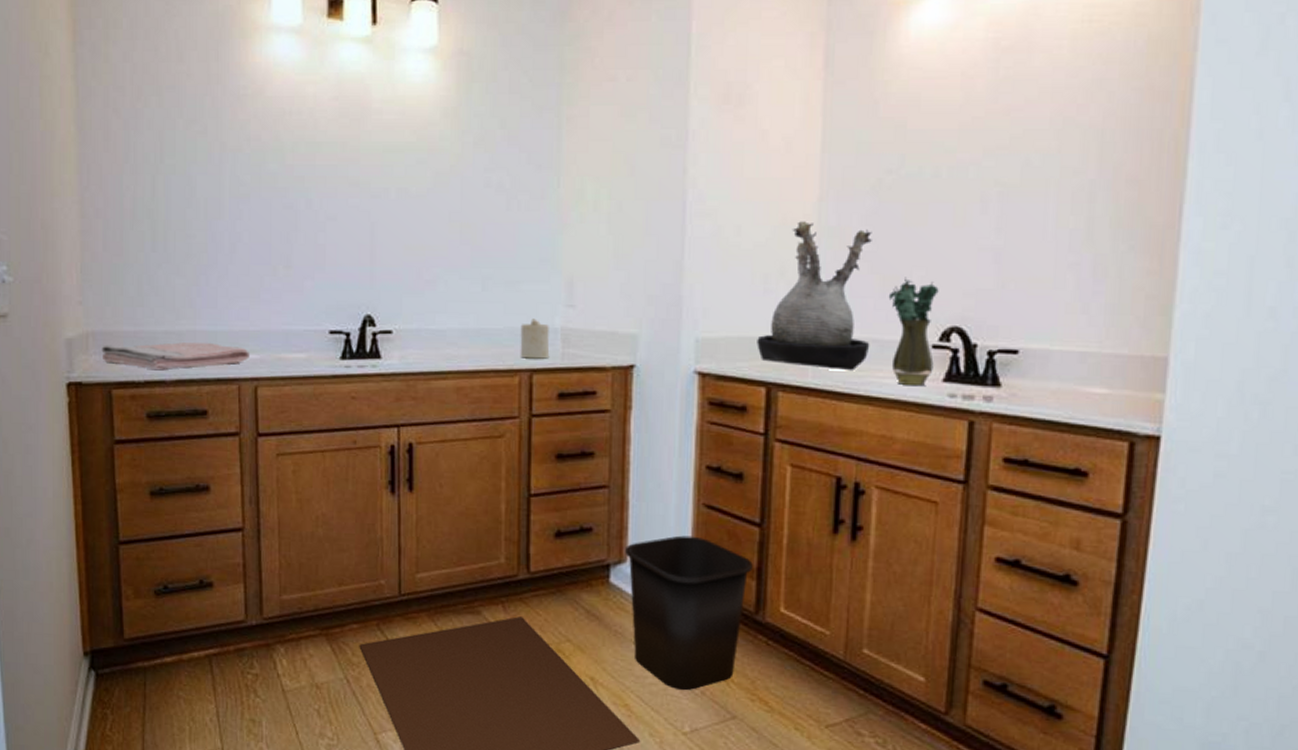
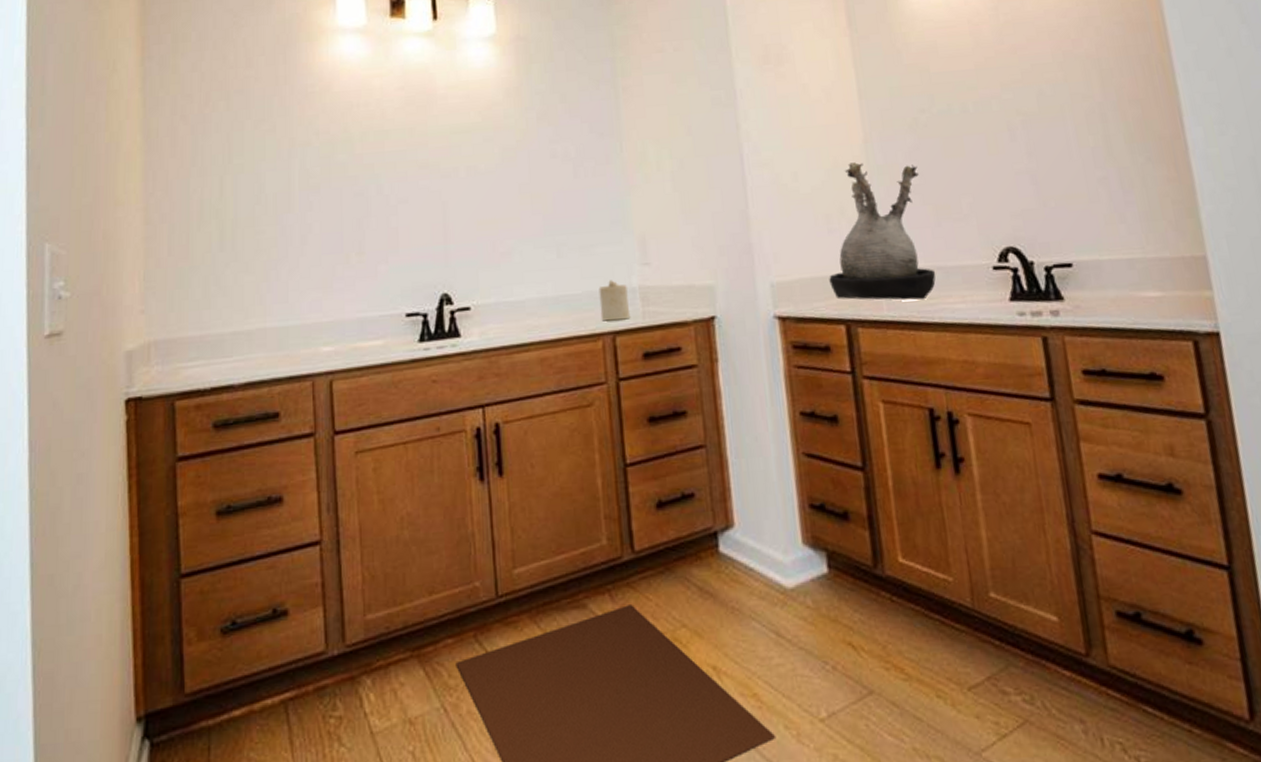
towel: present [101,342,251,371] -> none [164,339,324,375]
waste bin: present [625,535,753,690] -> none [731,489,863,667]
vase: present [888,277,939,385] -> none [943,205,999,308]

